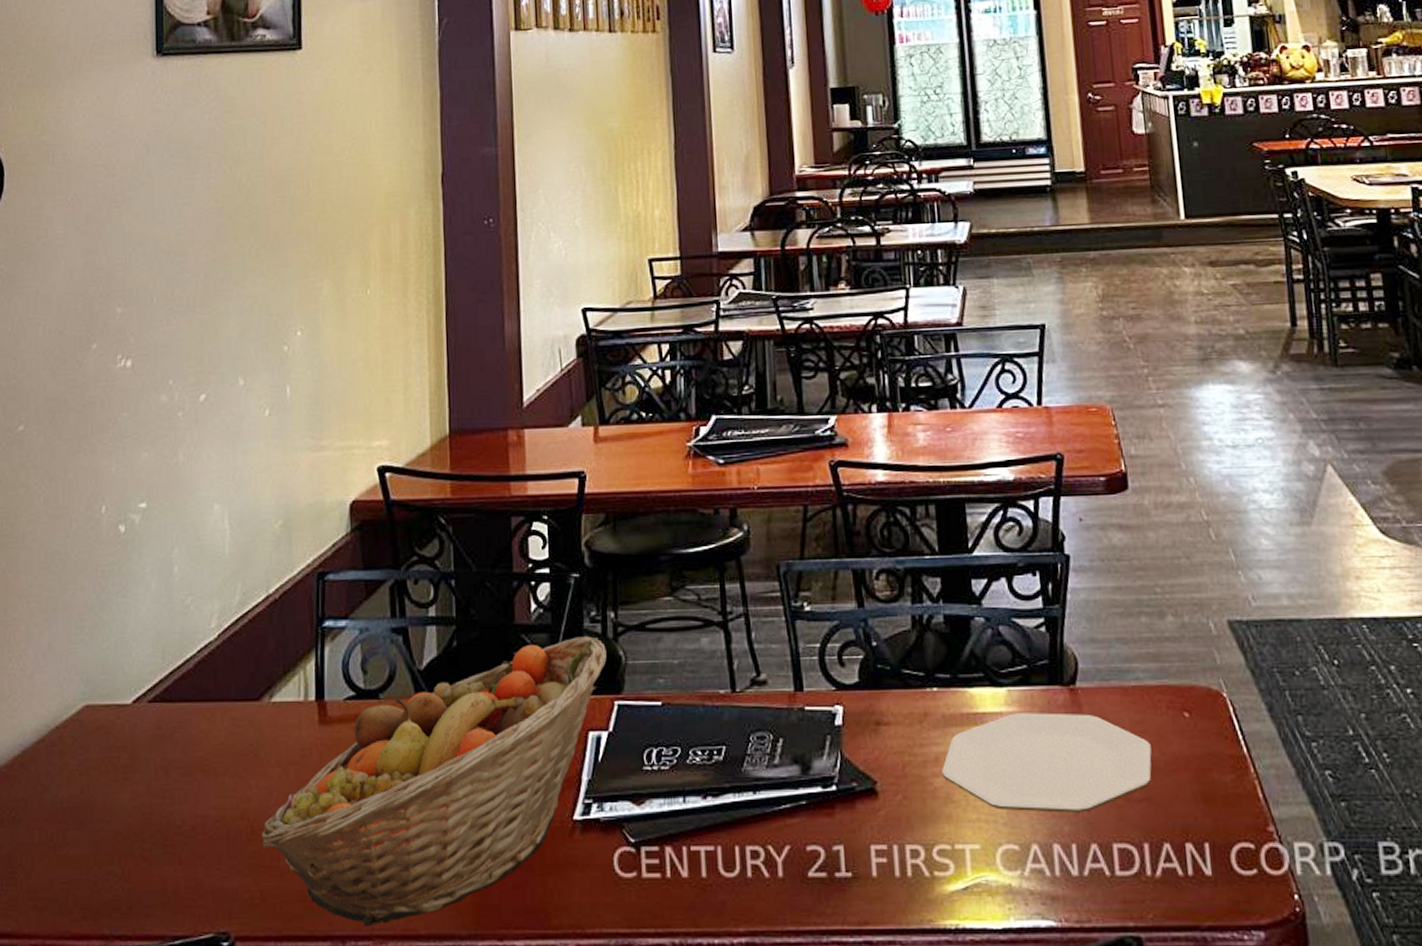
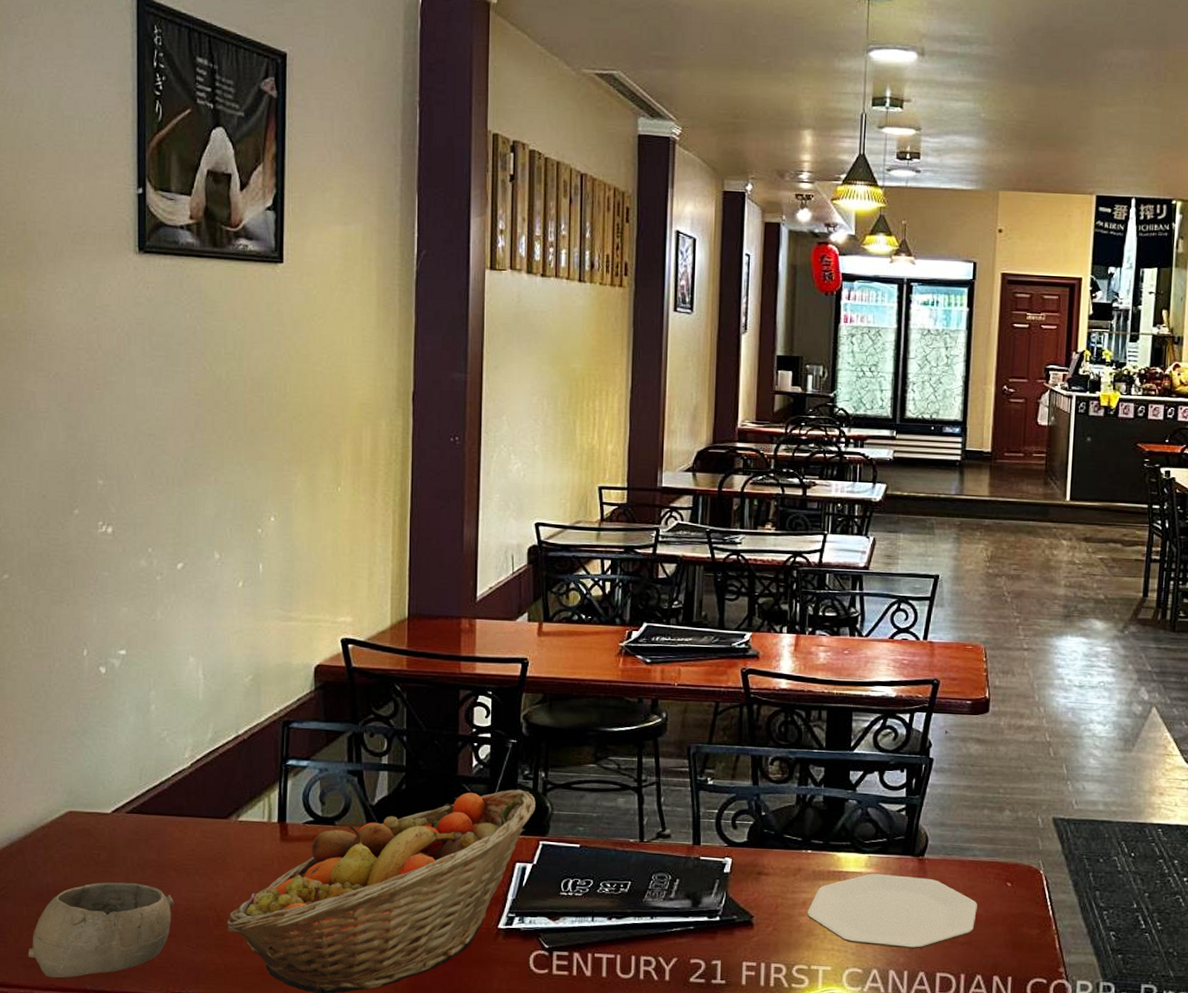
bowl: none [39,790,202,923] -> present [27,882,174,978]

